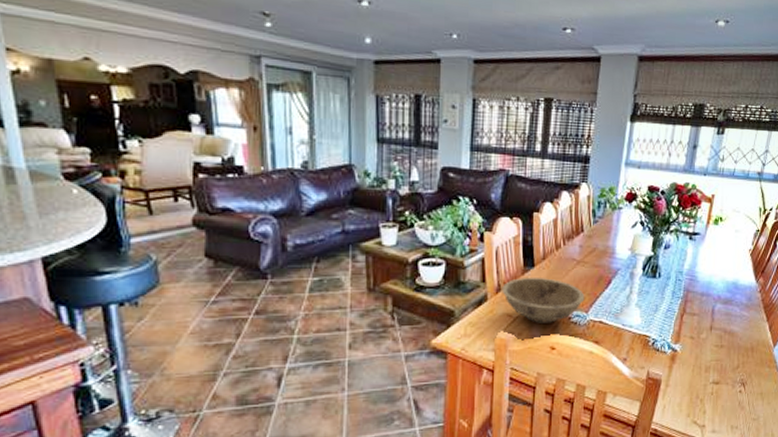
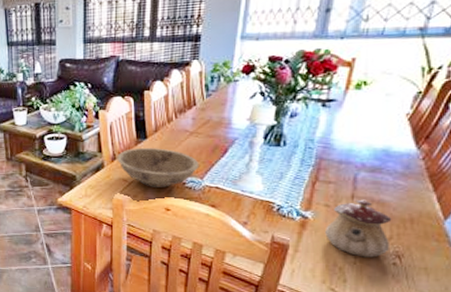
teapot: none [690,330,739,387] -> present [325,199,392,258]

